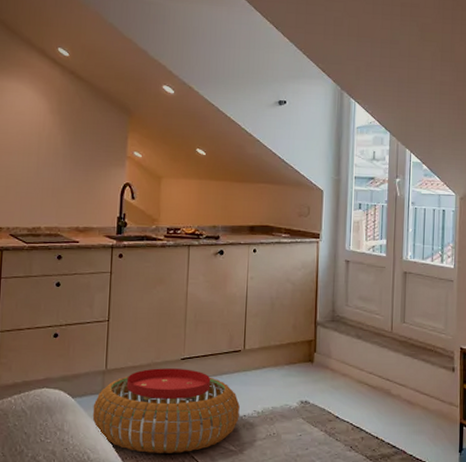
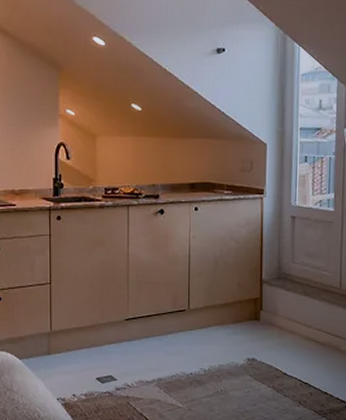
pouf: present [92,368,240,453] -> none [40,329,186,411]

